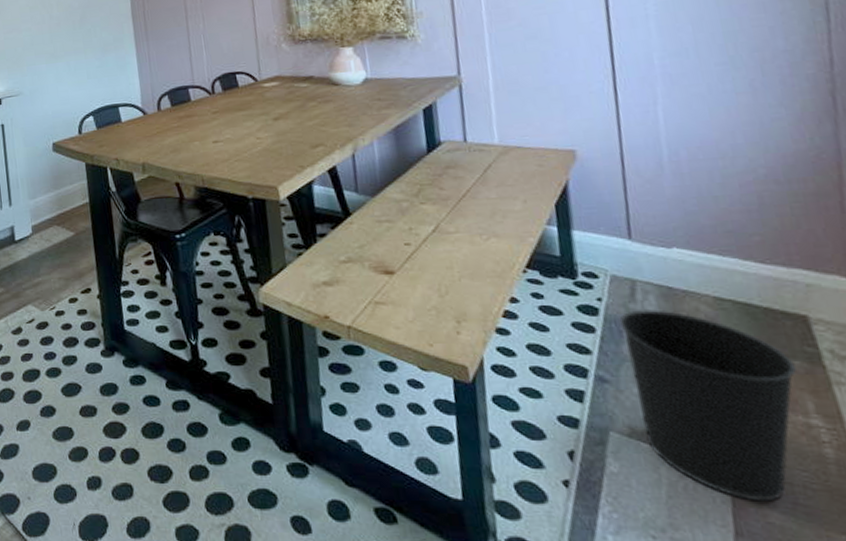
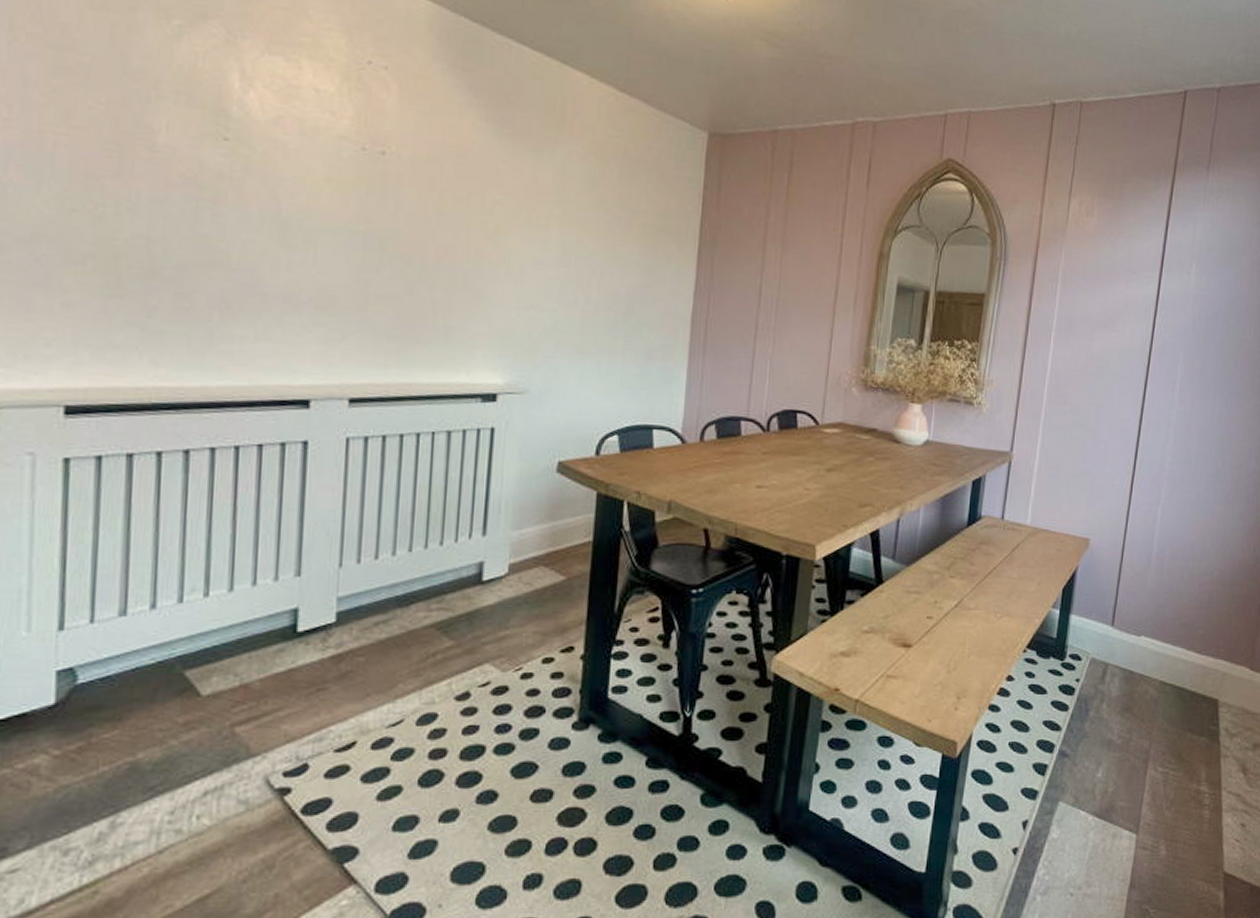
wastebasket: present [619,309,797,502] -> none [1085,691,1201,858]

